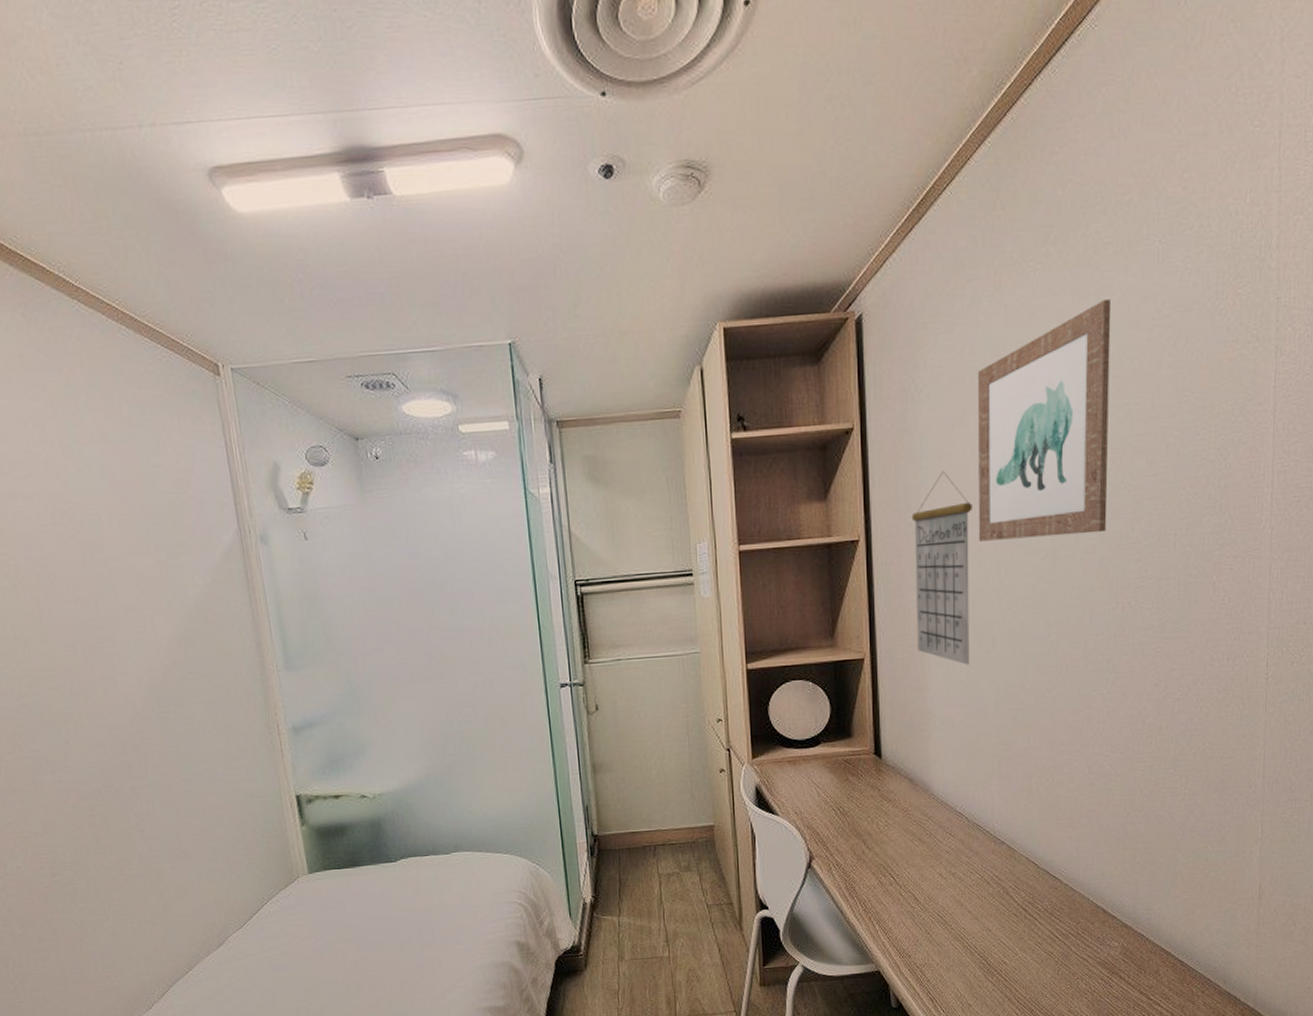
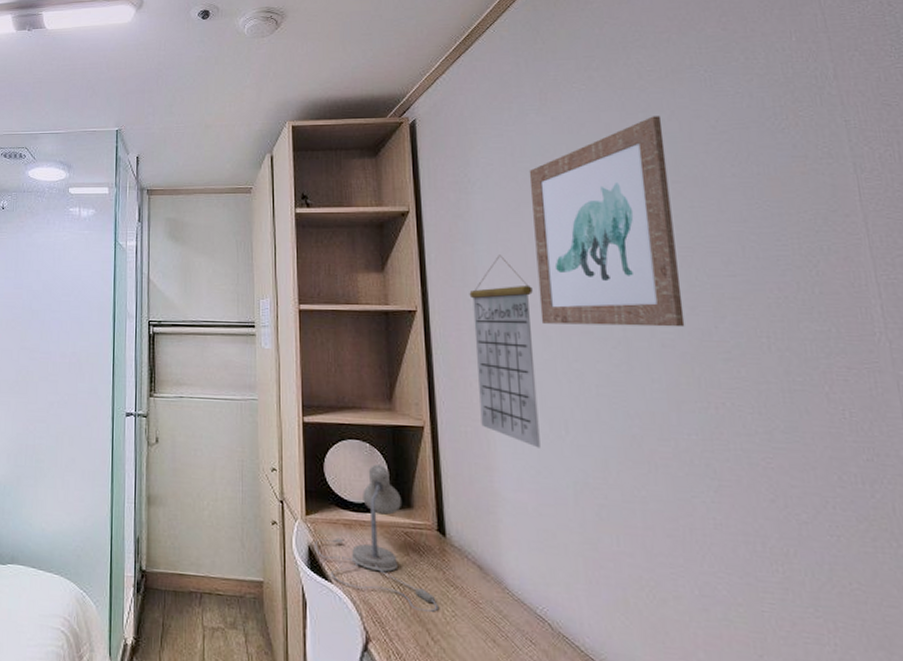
desk lamp: none [761,701,873,826] -> present [314,464,438,612]

